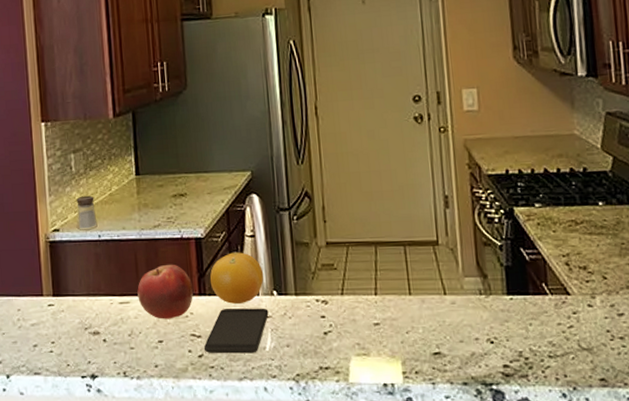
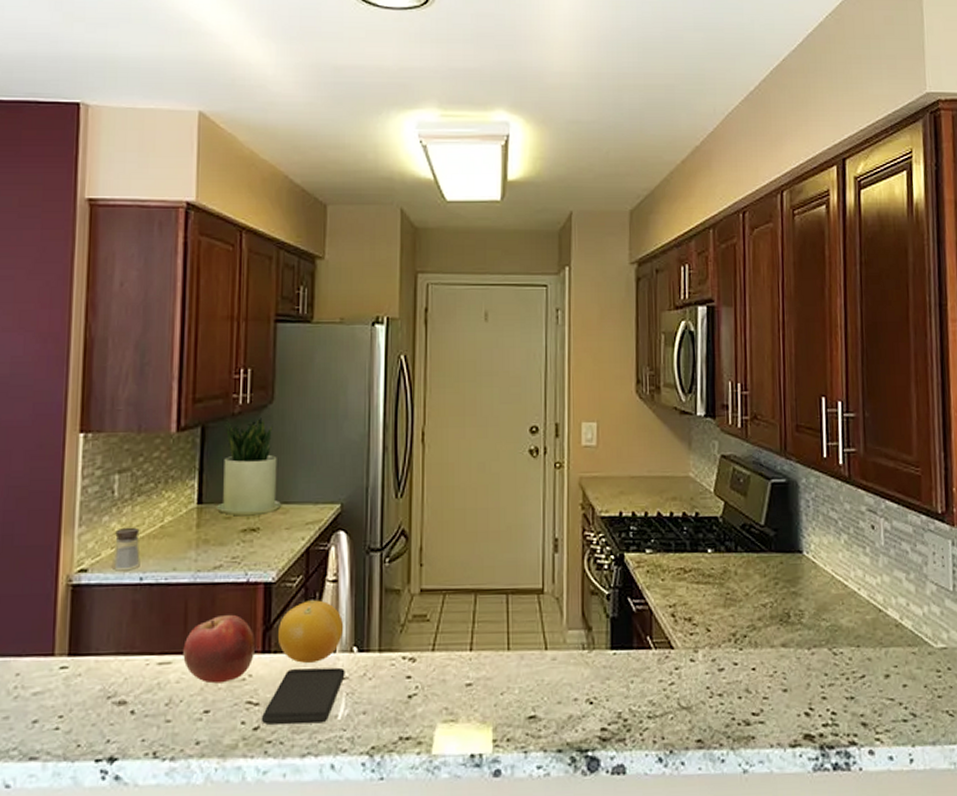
planter: none [150,103,203,184] -> present [217,419,282,516]

